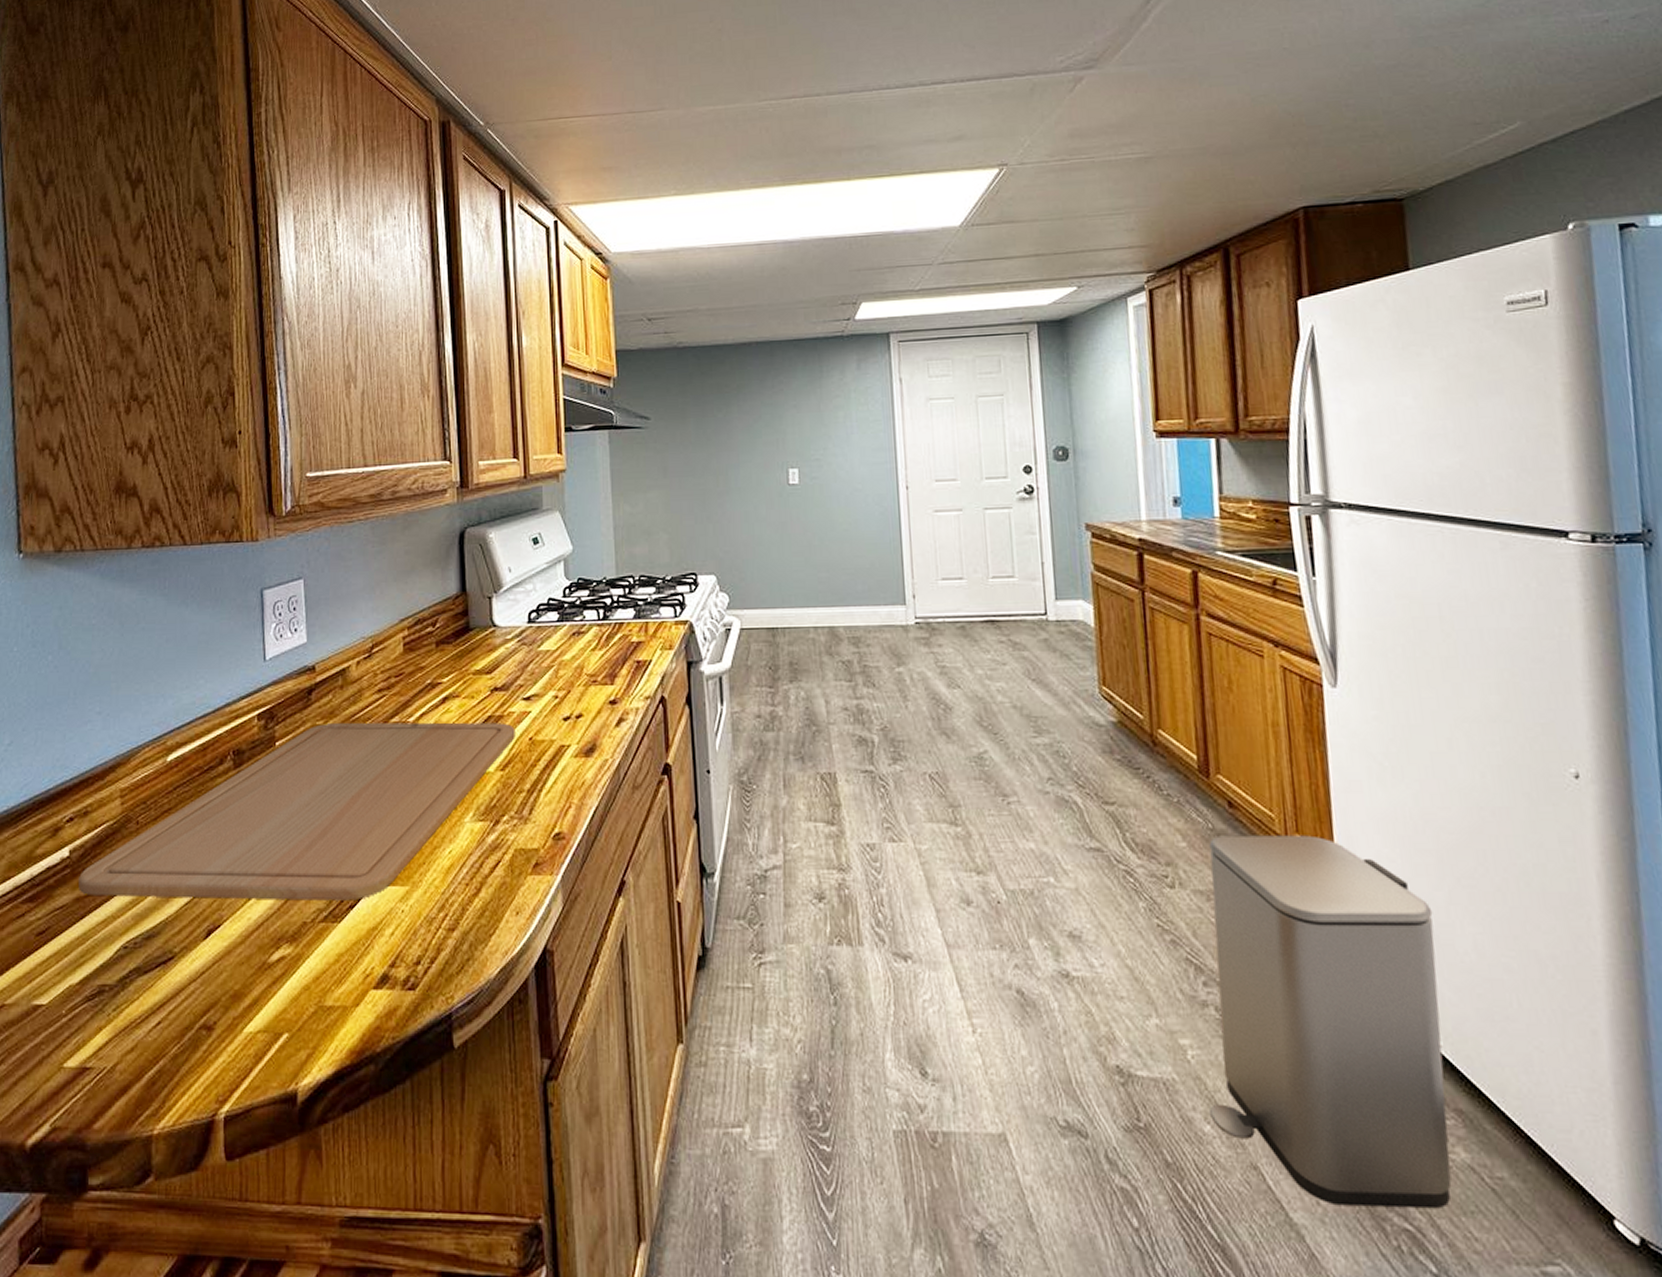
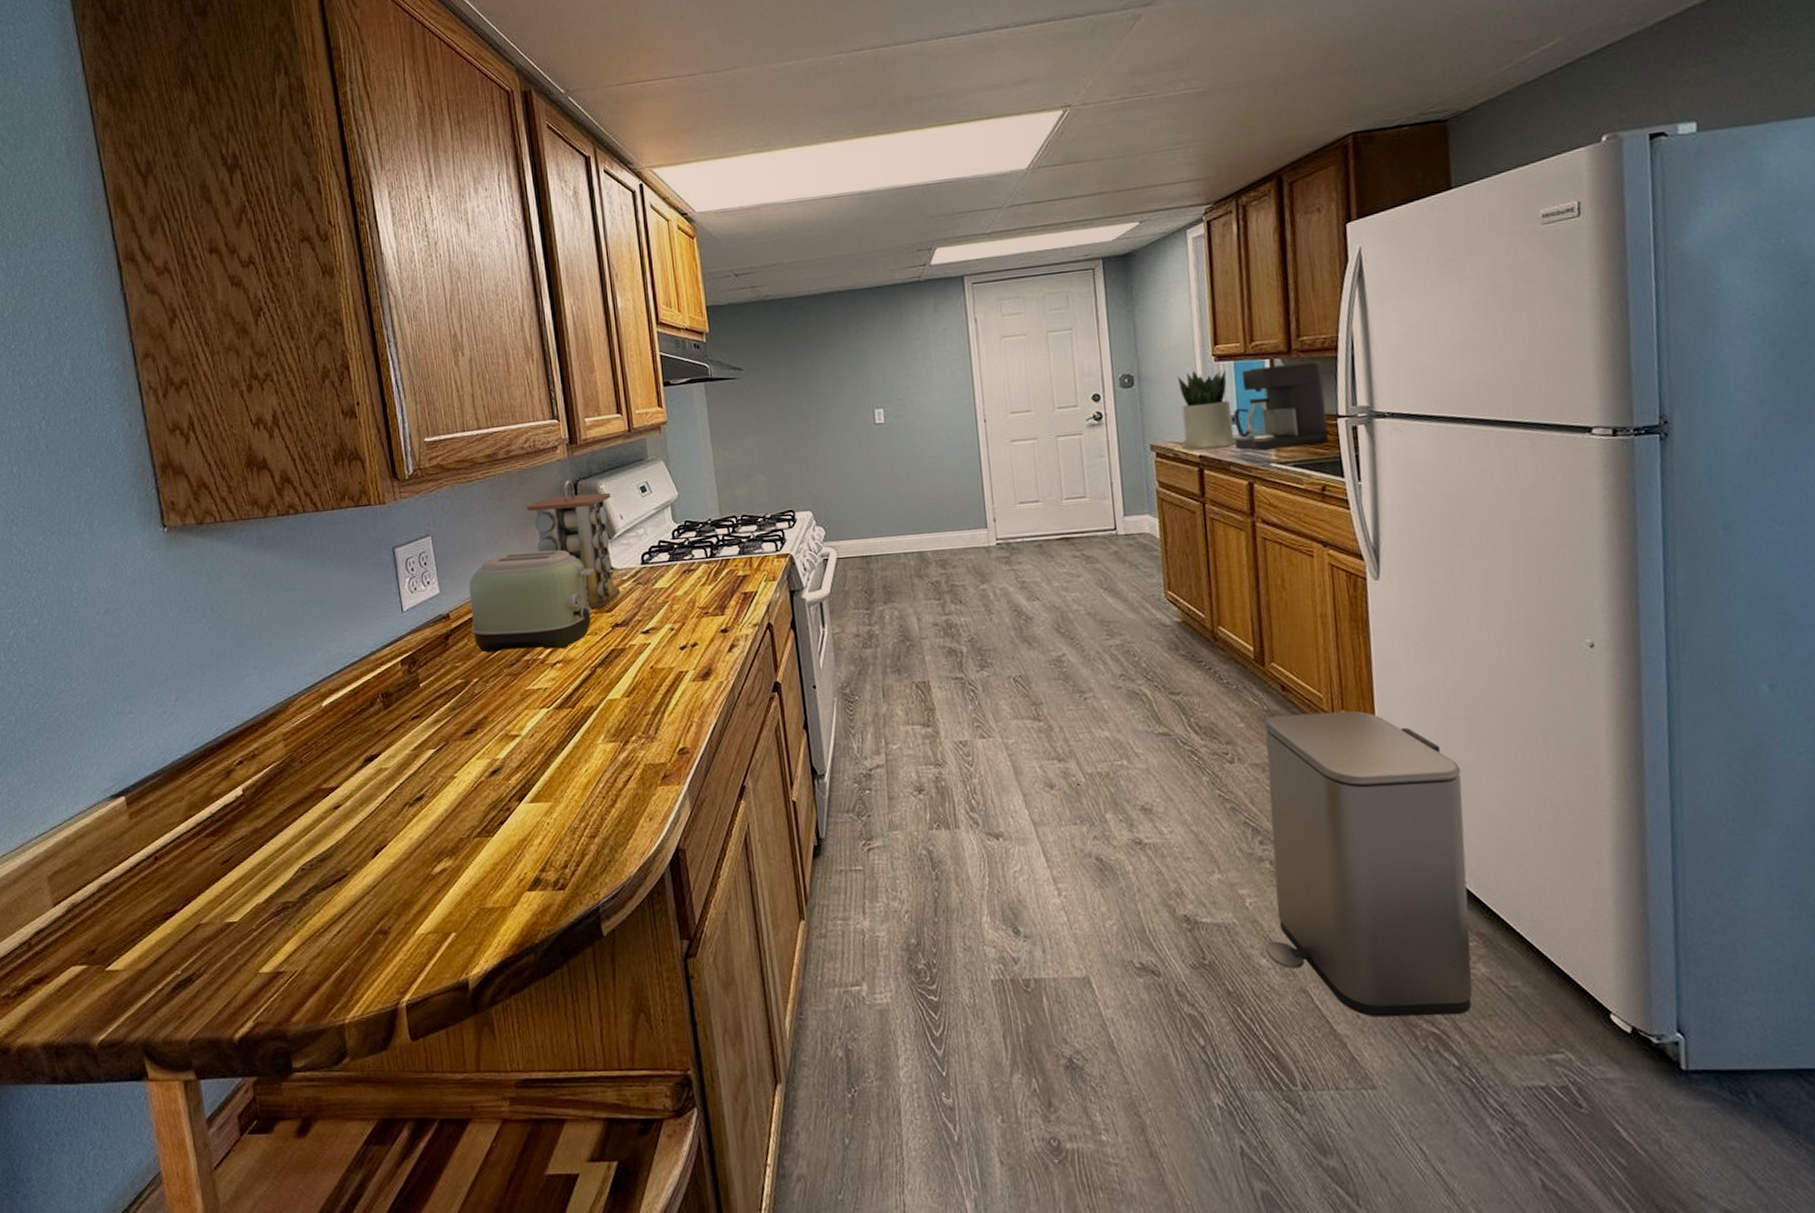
chopping board: present [78,722,515,901] -> none [254,655,638,827]
toaster: none [338,601,477,712] -> present [468,549,595,653]
spice rack: none [409,526,503,671] -> present [527,479,621,611]
planter: none [1115,446,1180,533] -> present [1177,370,1237,451]
coffee maker: none [1176,442,1280,536] -> present [1233,360,1329,451]

